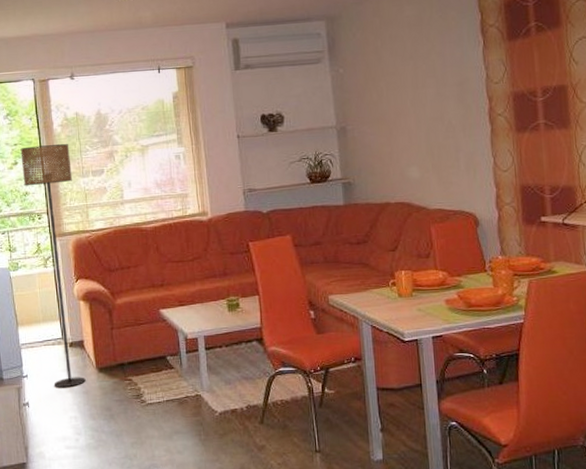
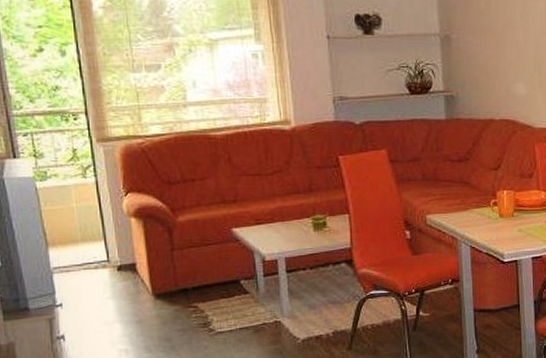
floor lamp: present [20,144,86,388] -> none [47,30,139,318]

